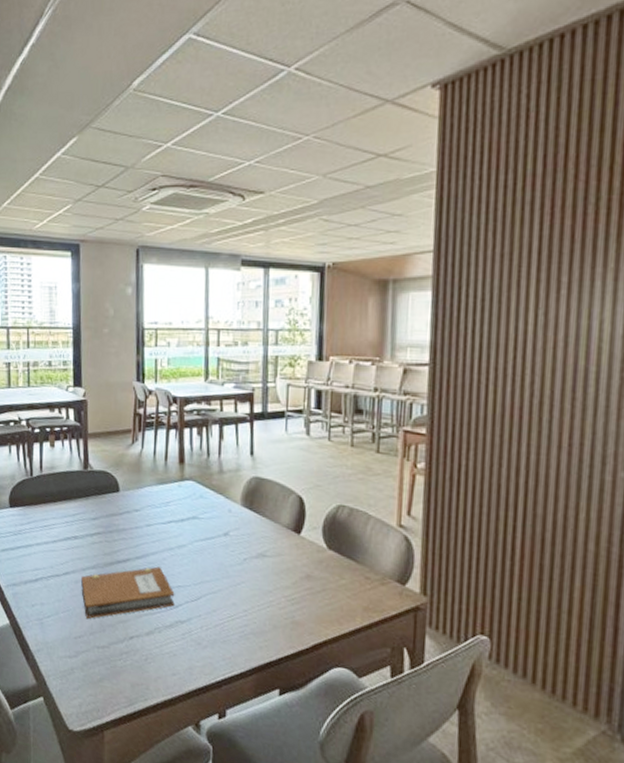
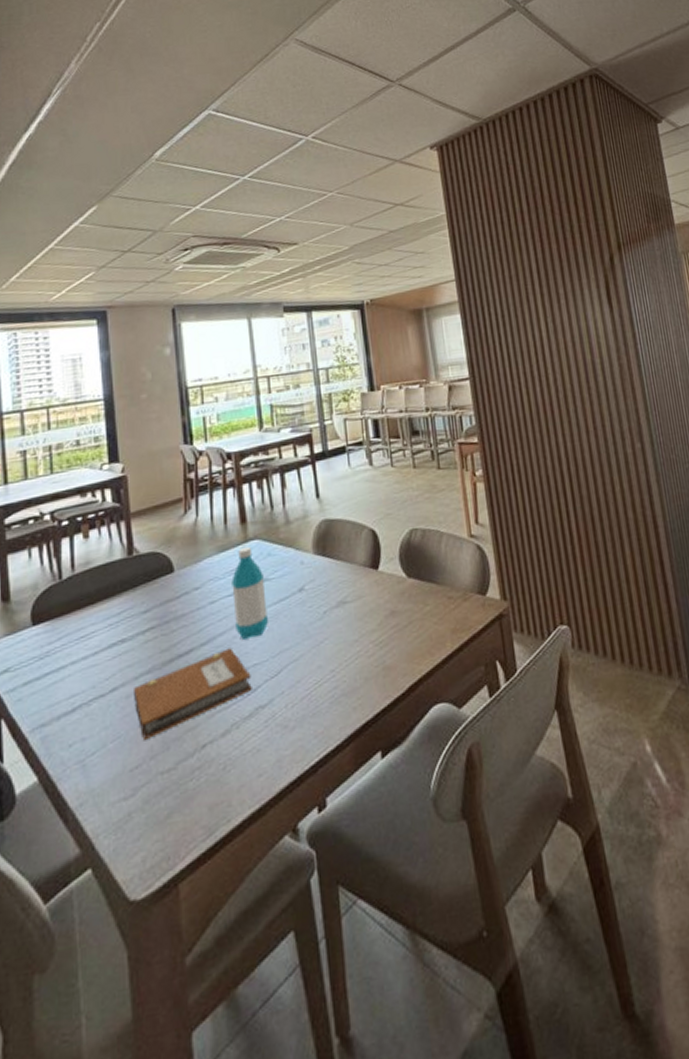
water bottle: none [166,484,195,564] -> present [231,546,268,639]

